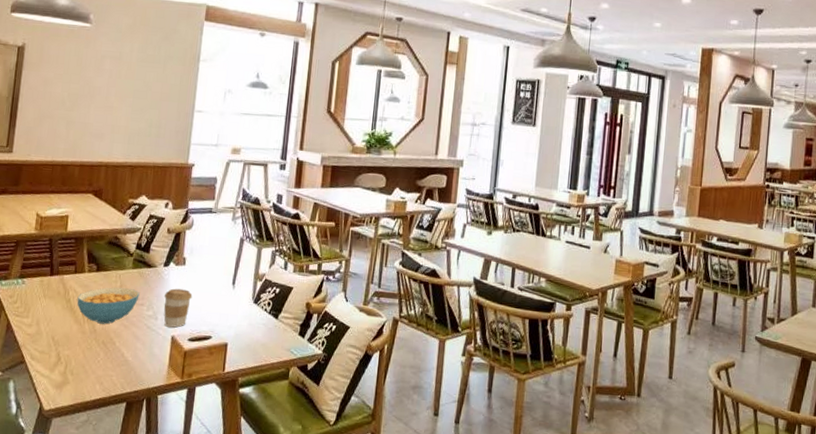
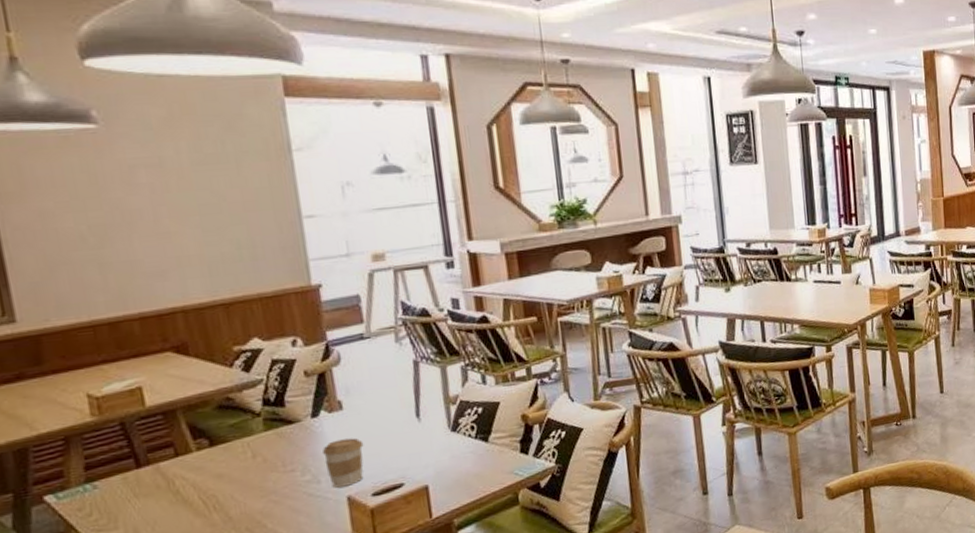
cereal bowl: present [77,287,140,325] -> none [189,455,286,509]

